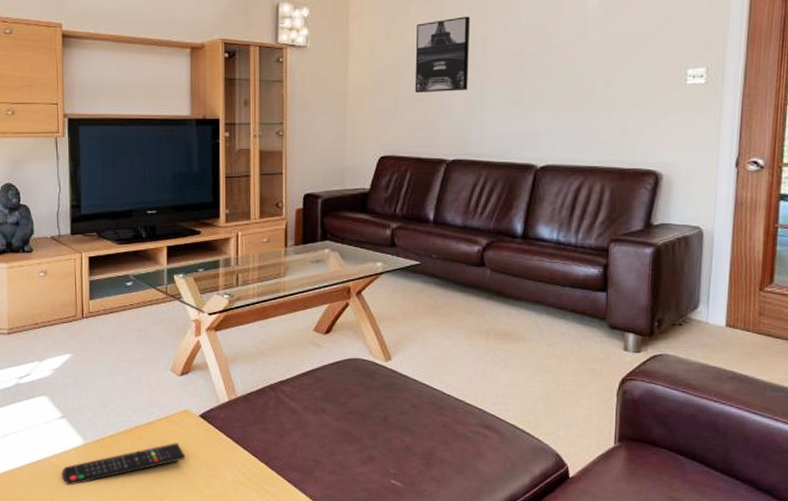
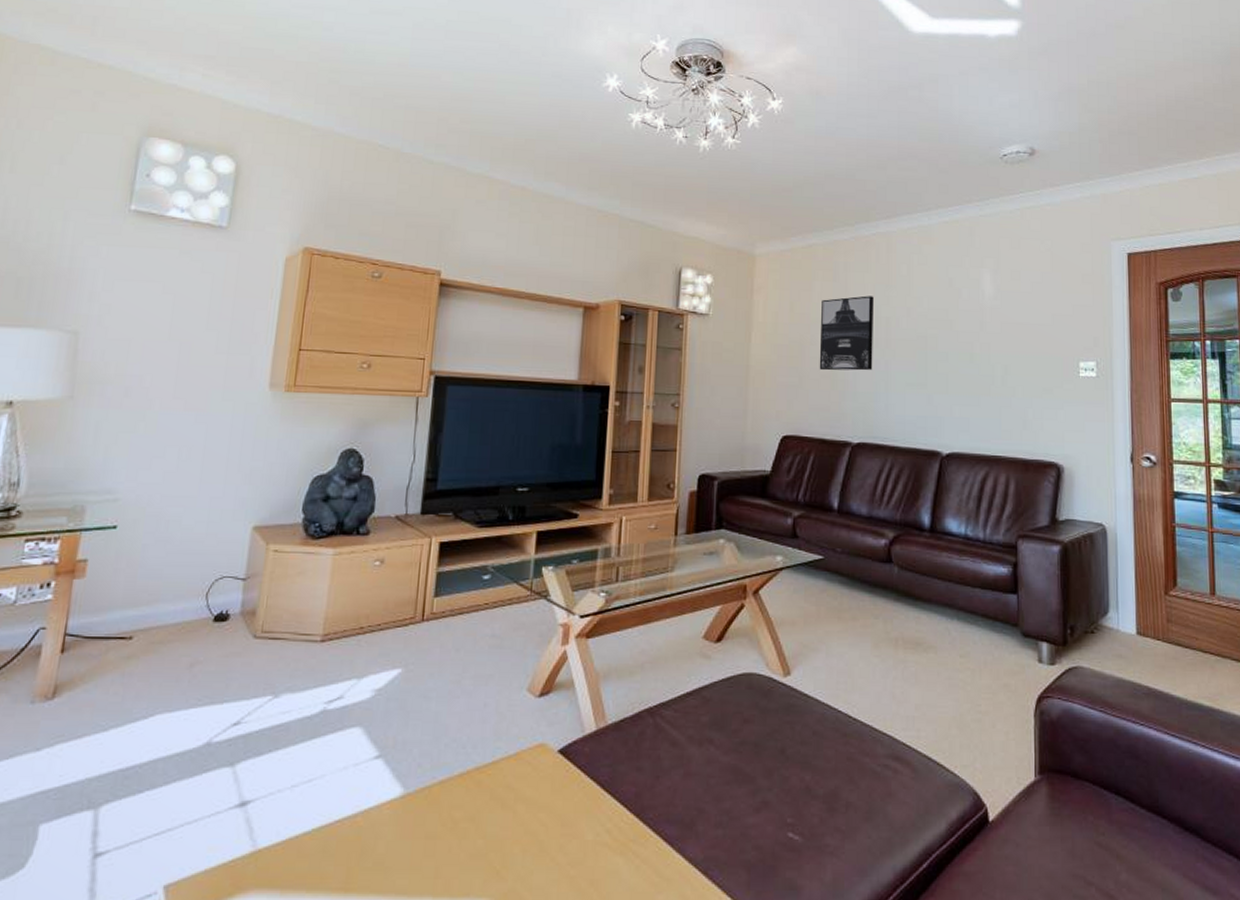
remote control: present [62,443,186,486] -> none [367,790,536,856]

